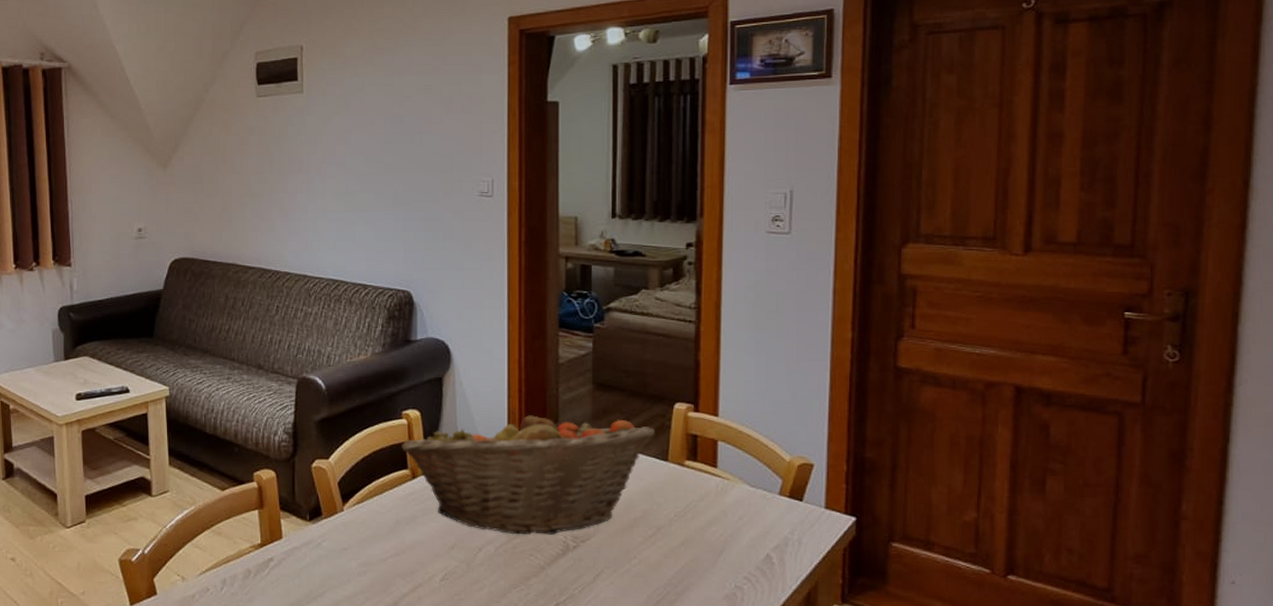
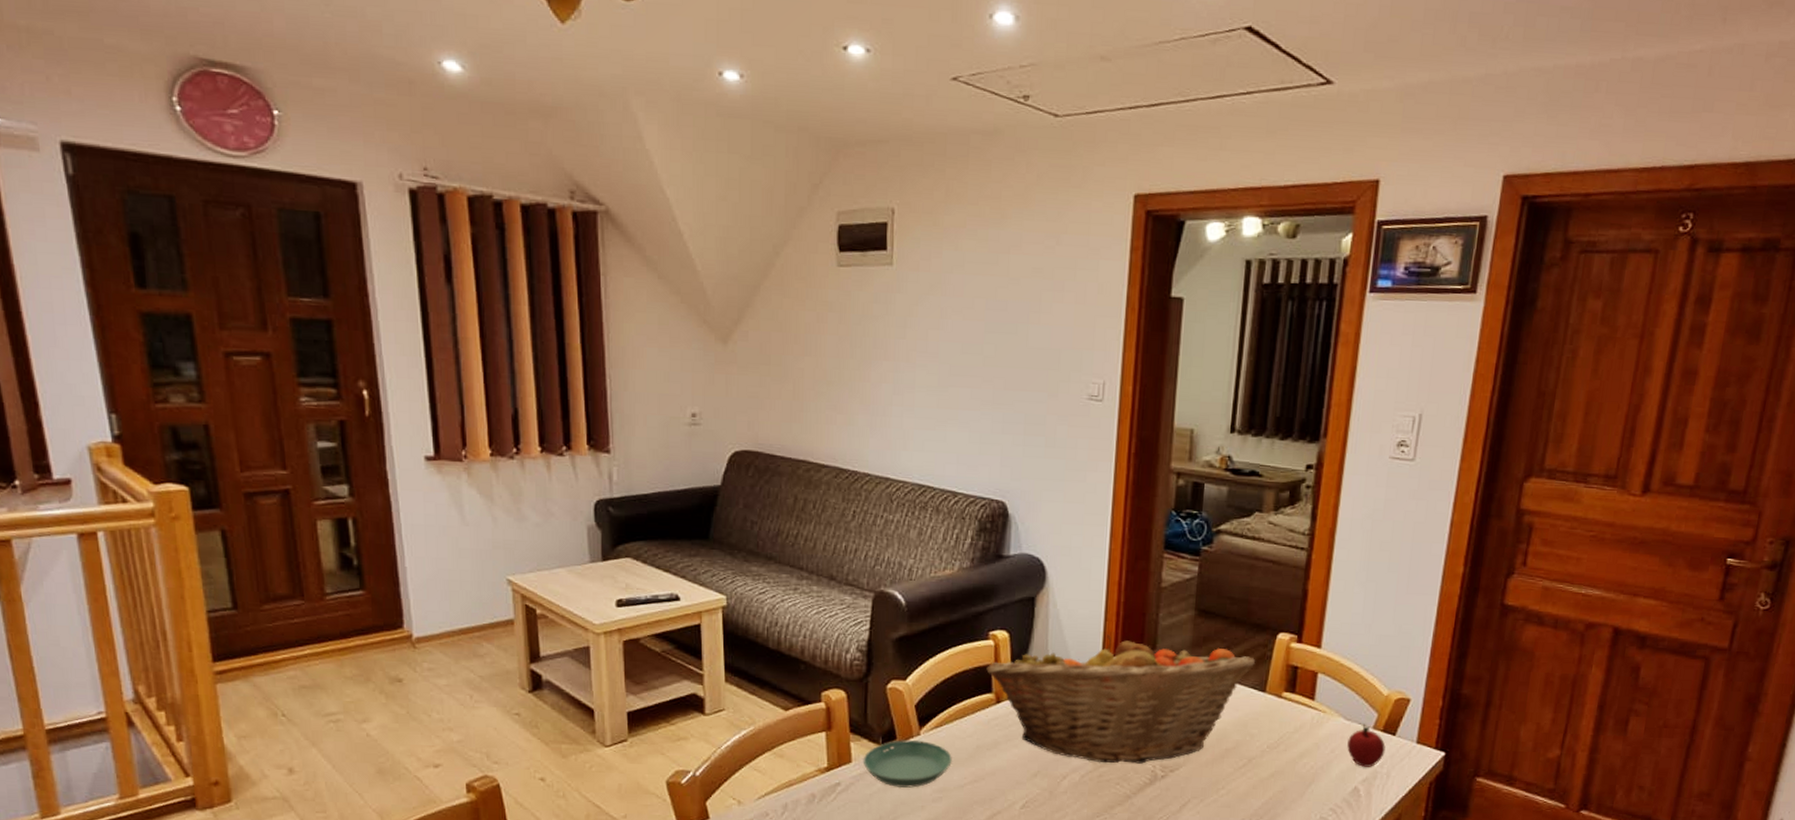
saucer: none [292,516,374,563] -> present [863,740,952,789]
apple: none [755,490,794,534] -> present [1347,724,1386,767]

